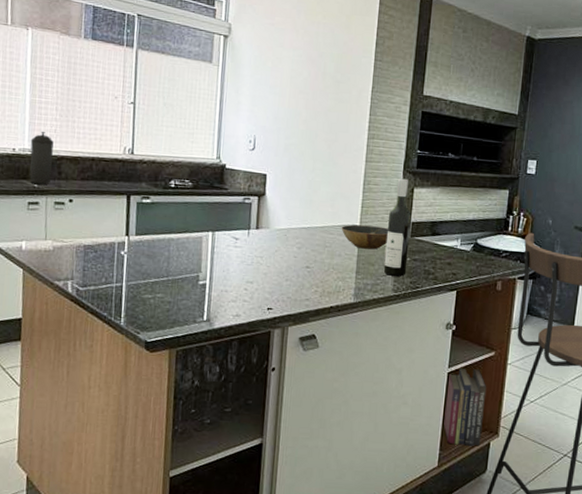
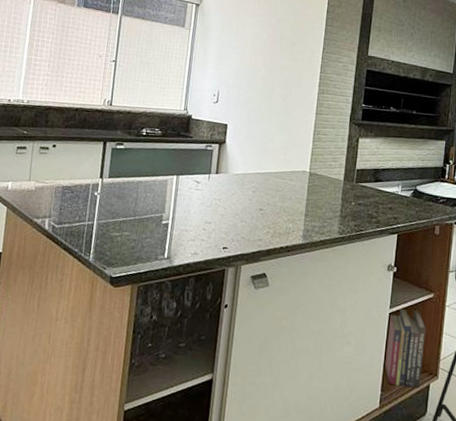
canister: present [29,130,54,184] -> none [20,84,44,131]
bowl: present [341,224,388,250] -> none [292,171,335,194]
bottle: present [383,178,412,277] -> none [330,129,357,220]

